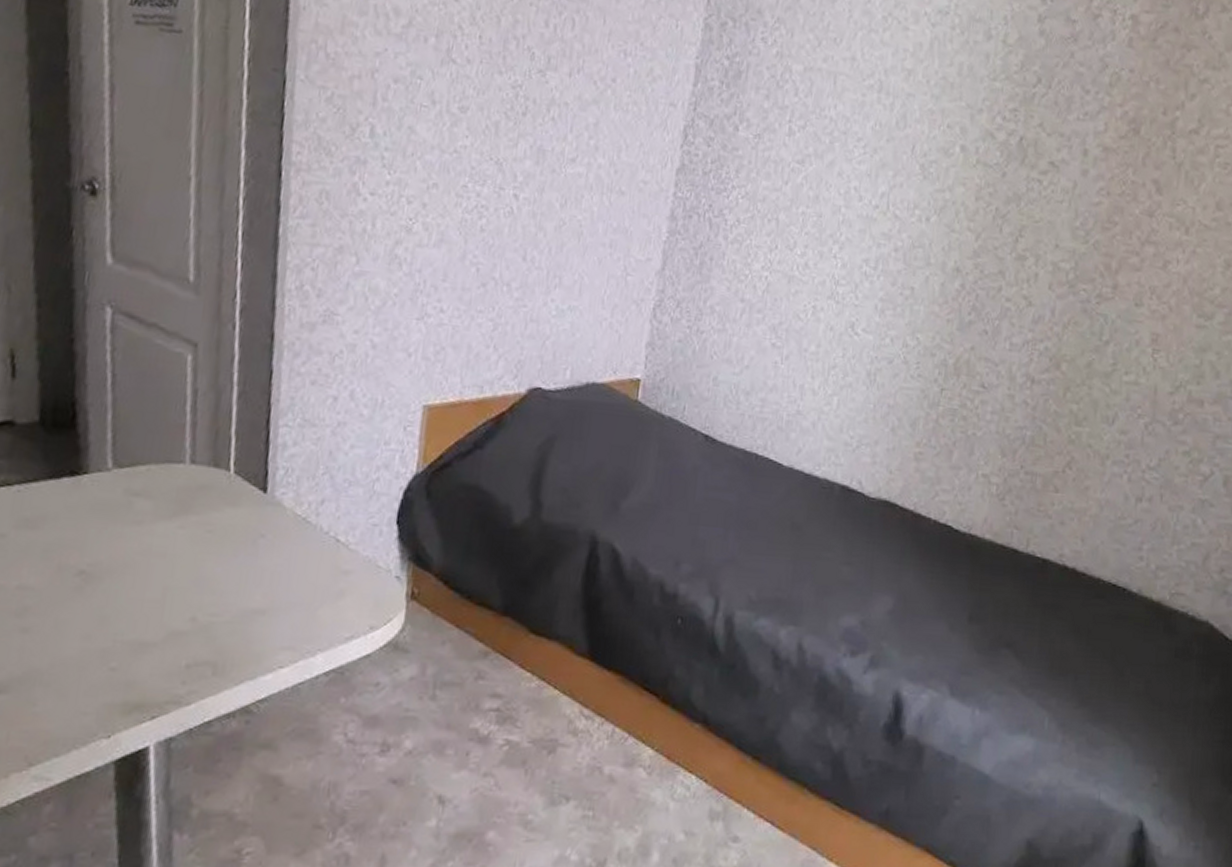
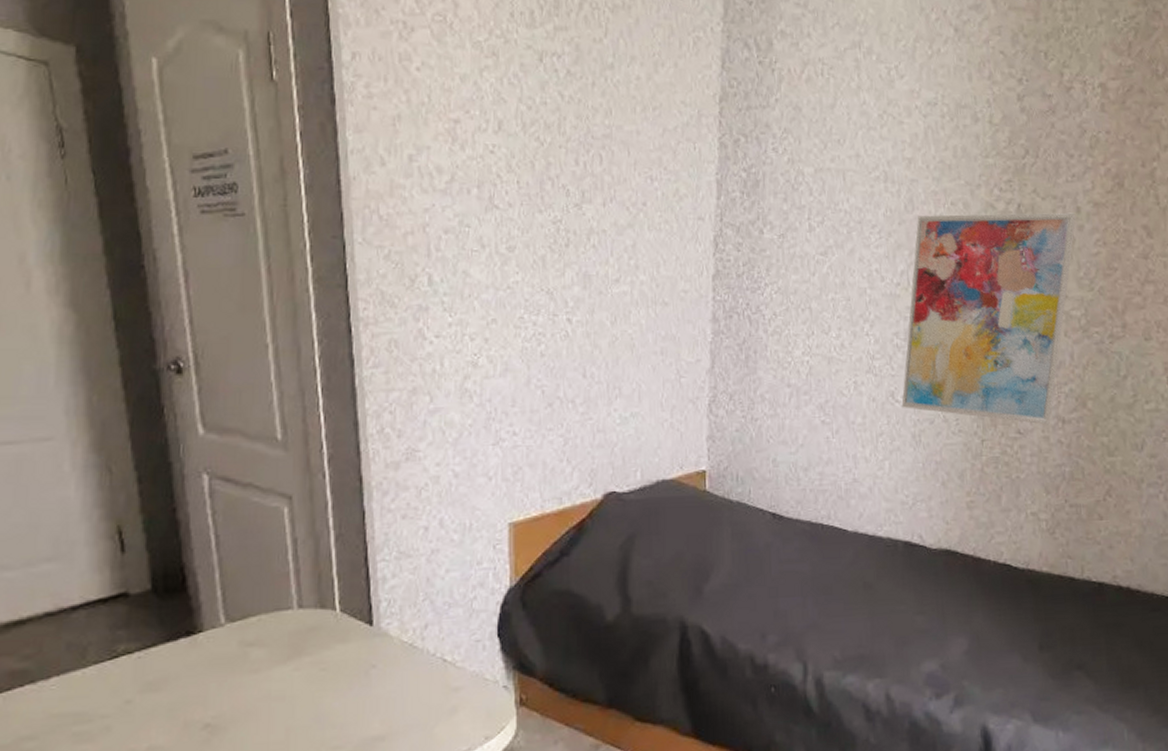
wall art: none [860,135,1082,383] -> present [901,212,1076,425]

